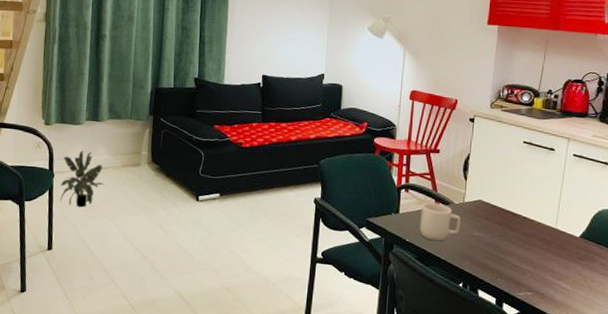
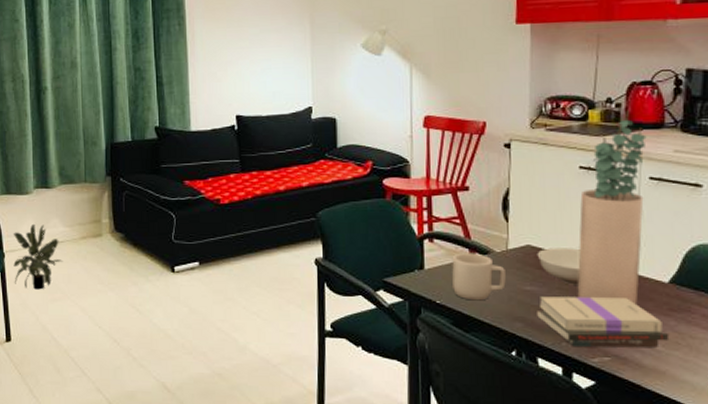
books: none [481,241,576,288] -> present [537,296,670,349]
bowl: none [485,203,518,234] -> present [537,248,581,285]
vase: none [512,101,574,252] -> present [577,110,647,304]

